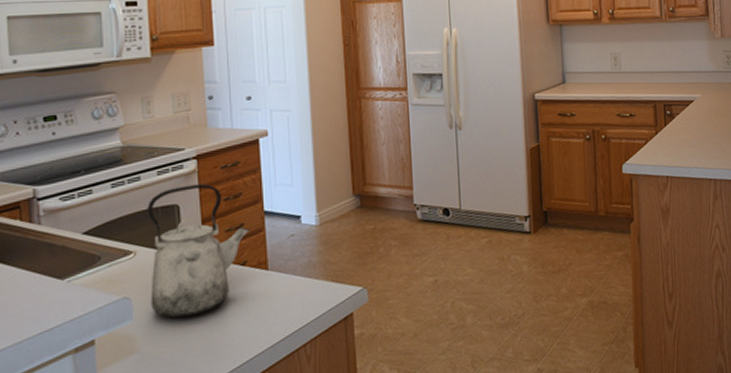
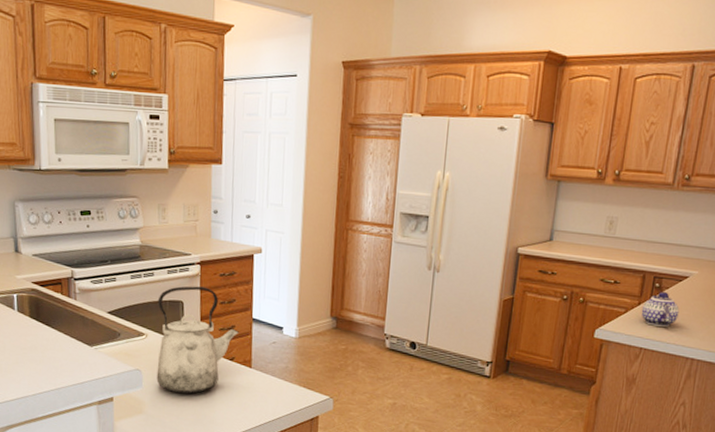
teapot: none [659,117,694,153] -> present [641,291,680,327]

